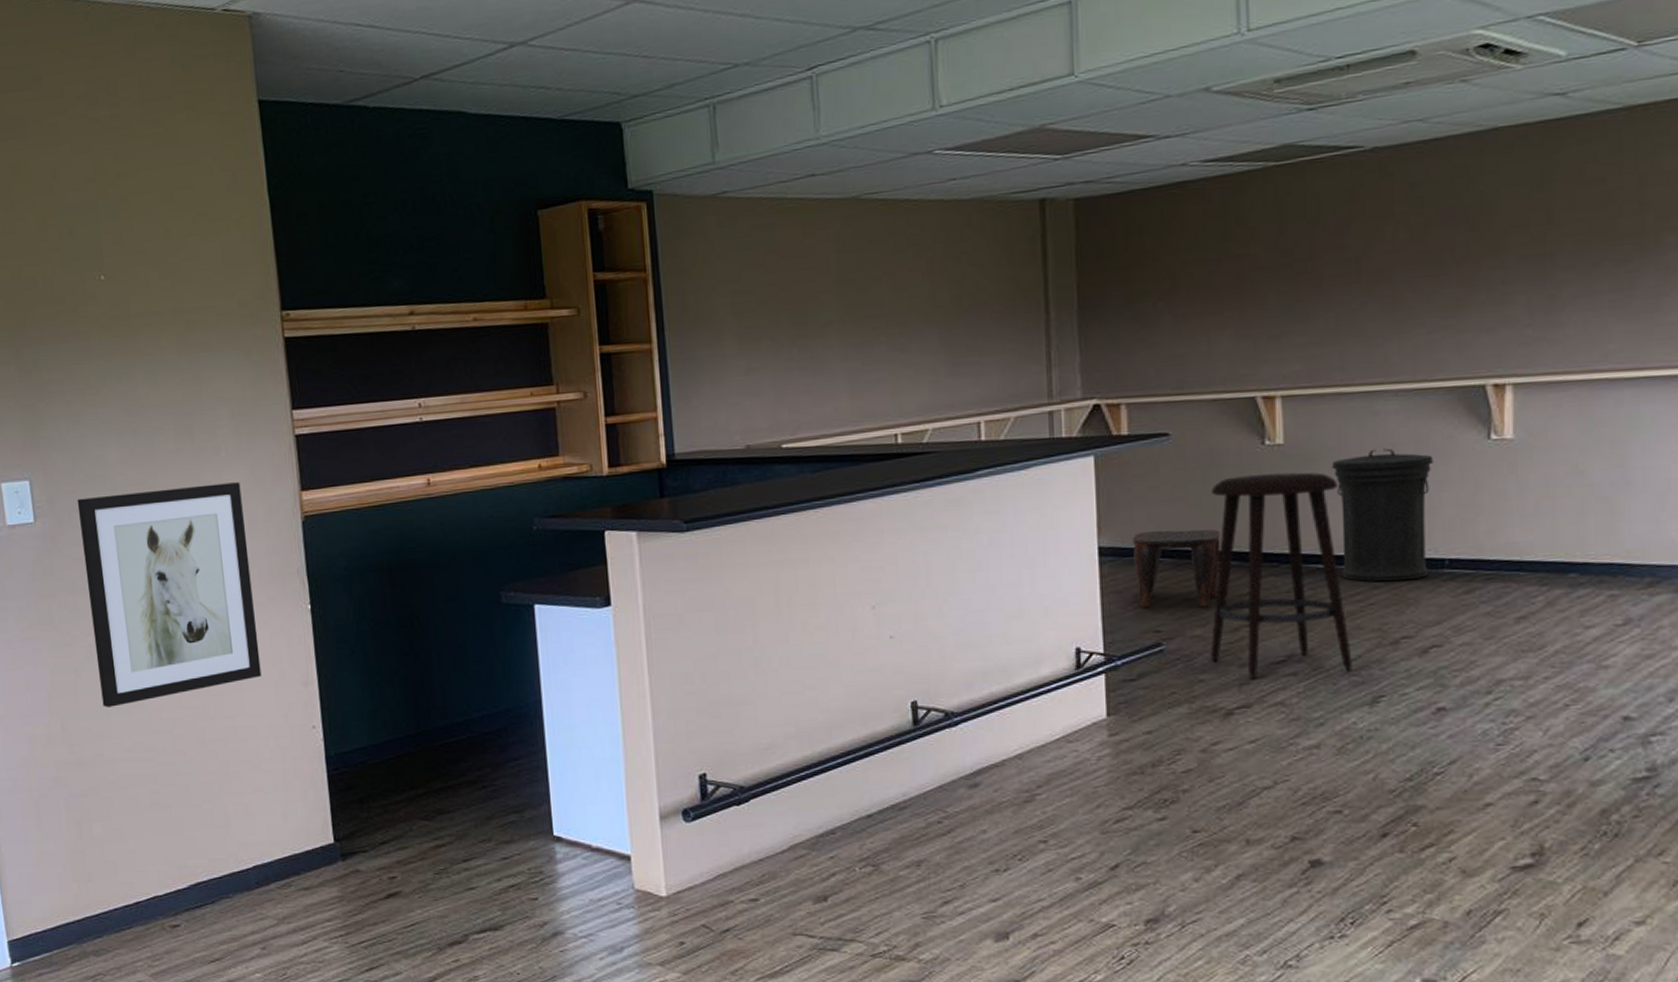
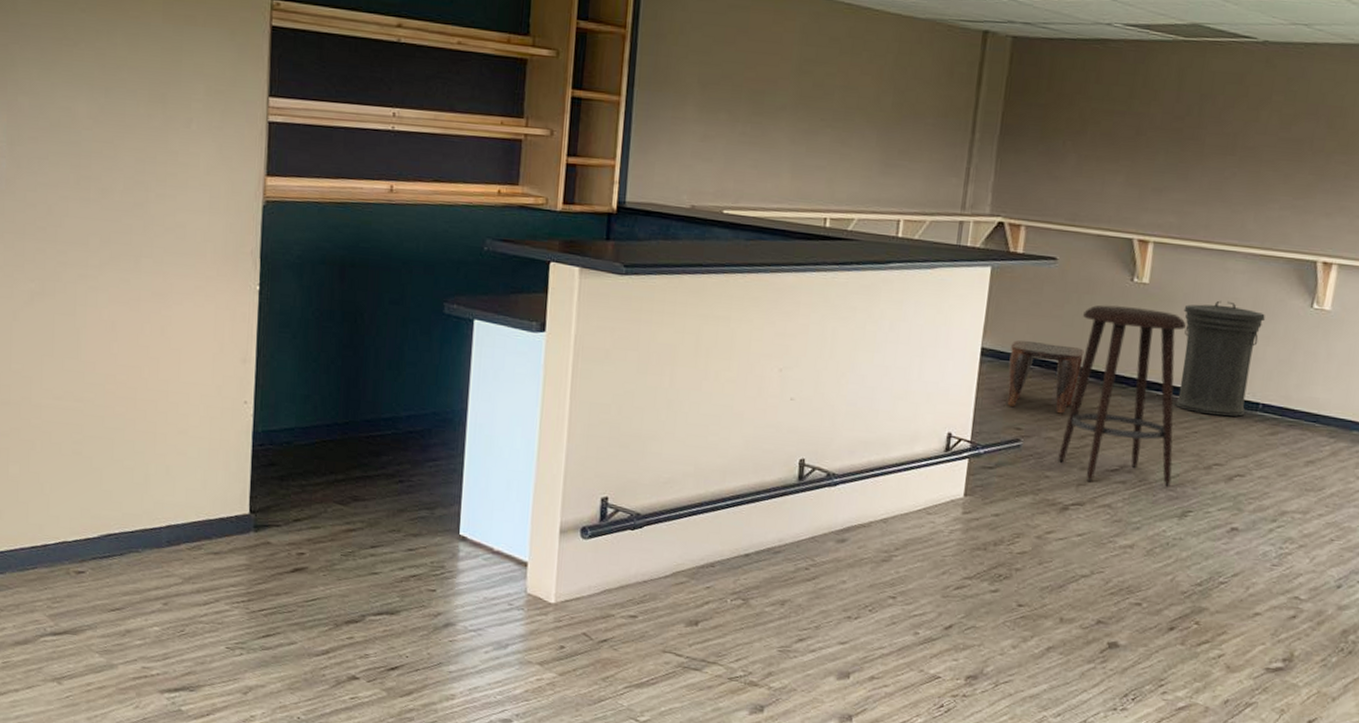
wall art: present [77,482,262,707] -> none [36,146,207,354]

